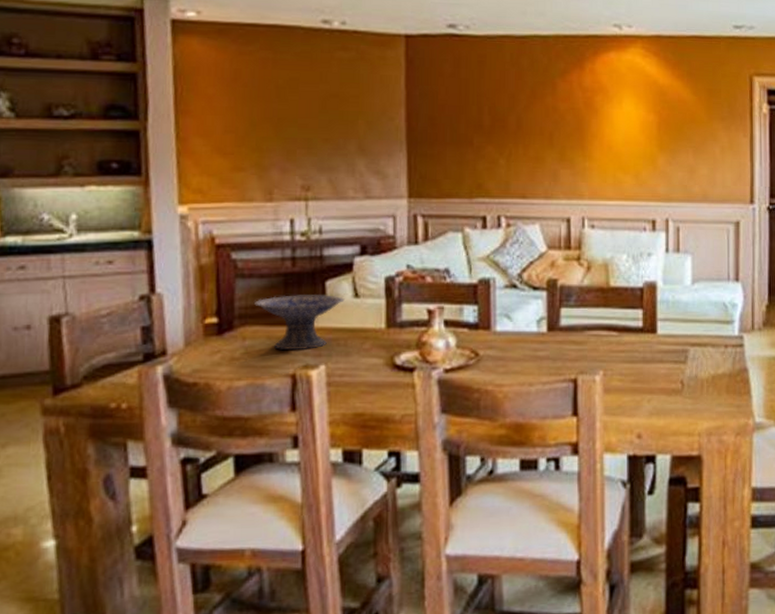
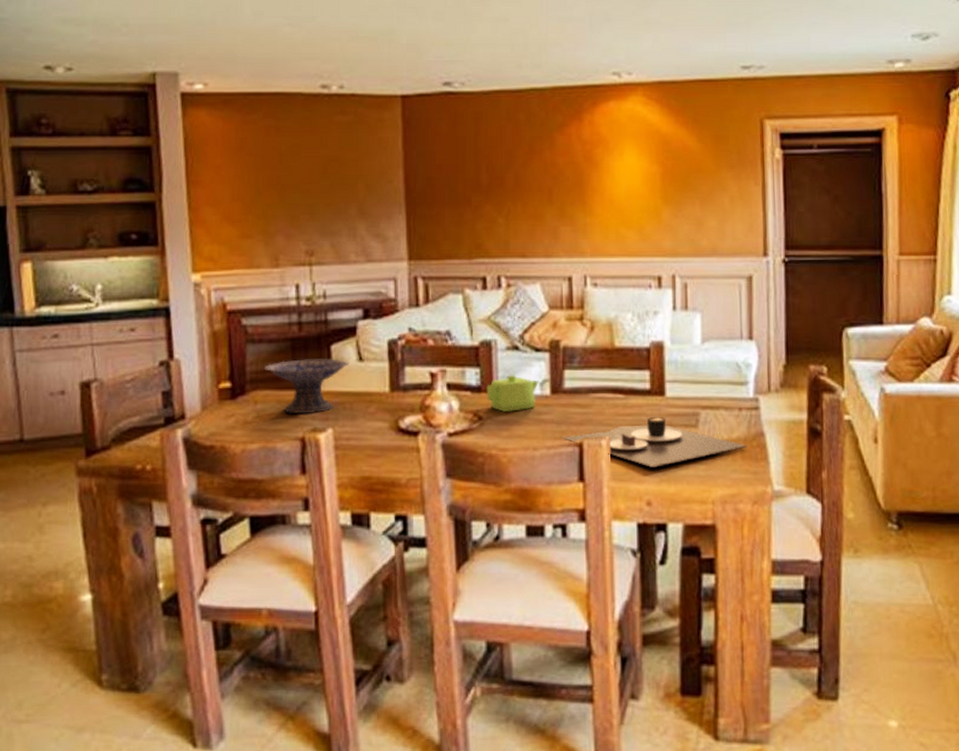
teapot: none [484,311,536,348] -> present [486,374,539,412]
place setting: none [555,354,732,403] -> present [560,417,747,469]

